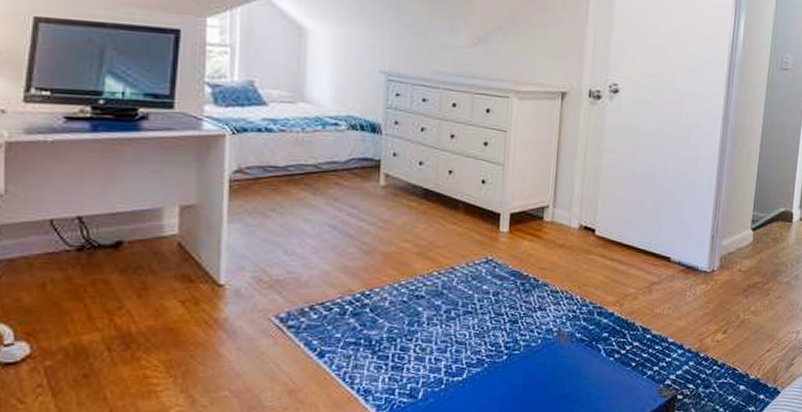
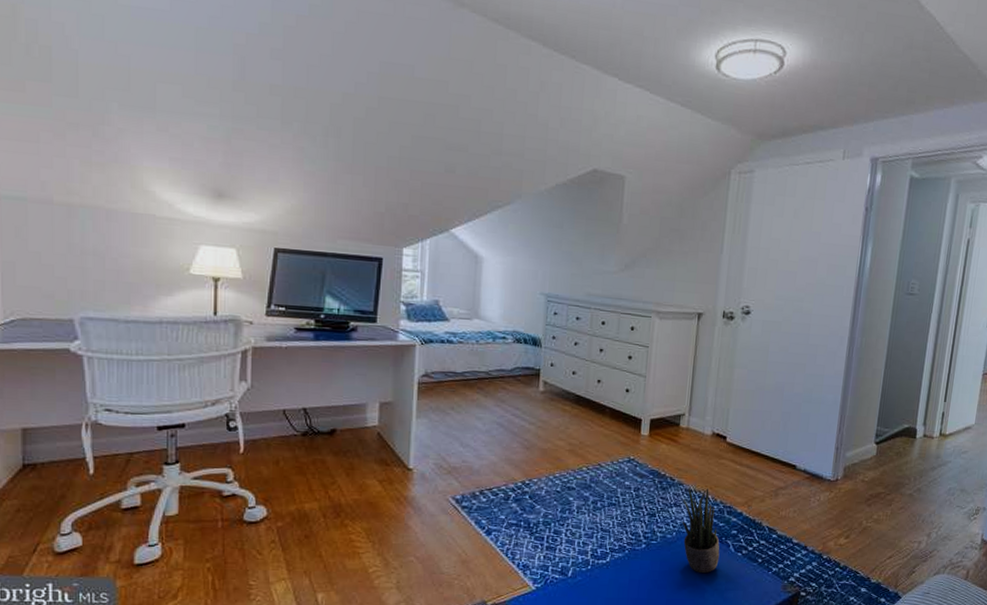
potted plant: none [547,288,590,383] -> present [682,488,720,573]

